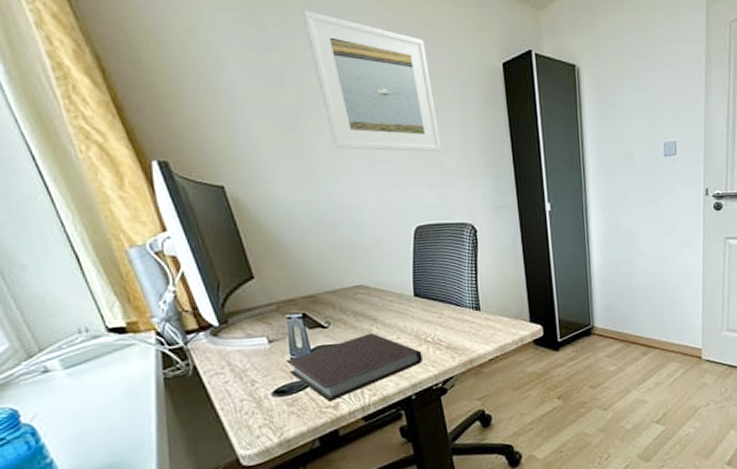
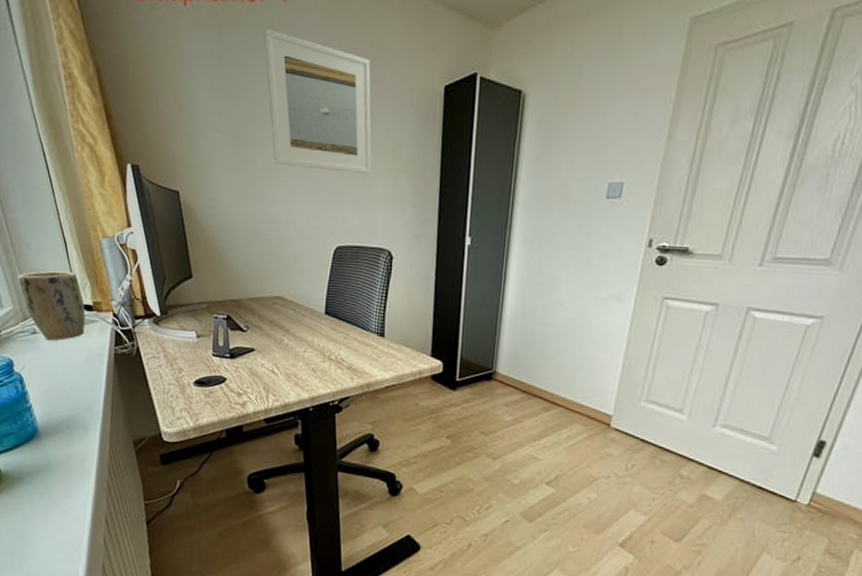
plant pot: none [11,291,119,378] -> present [17,270,85,341]
notebook: present [286,333,423,401] -> none [209,342,324,399]

